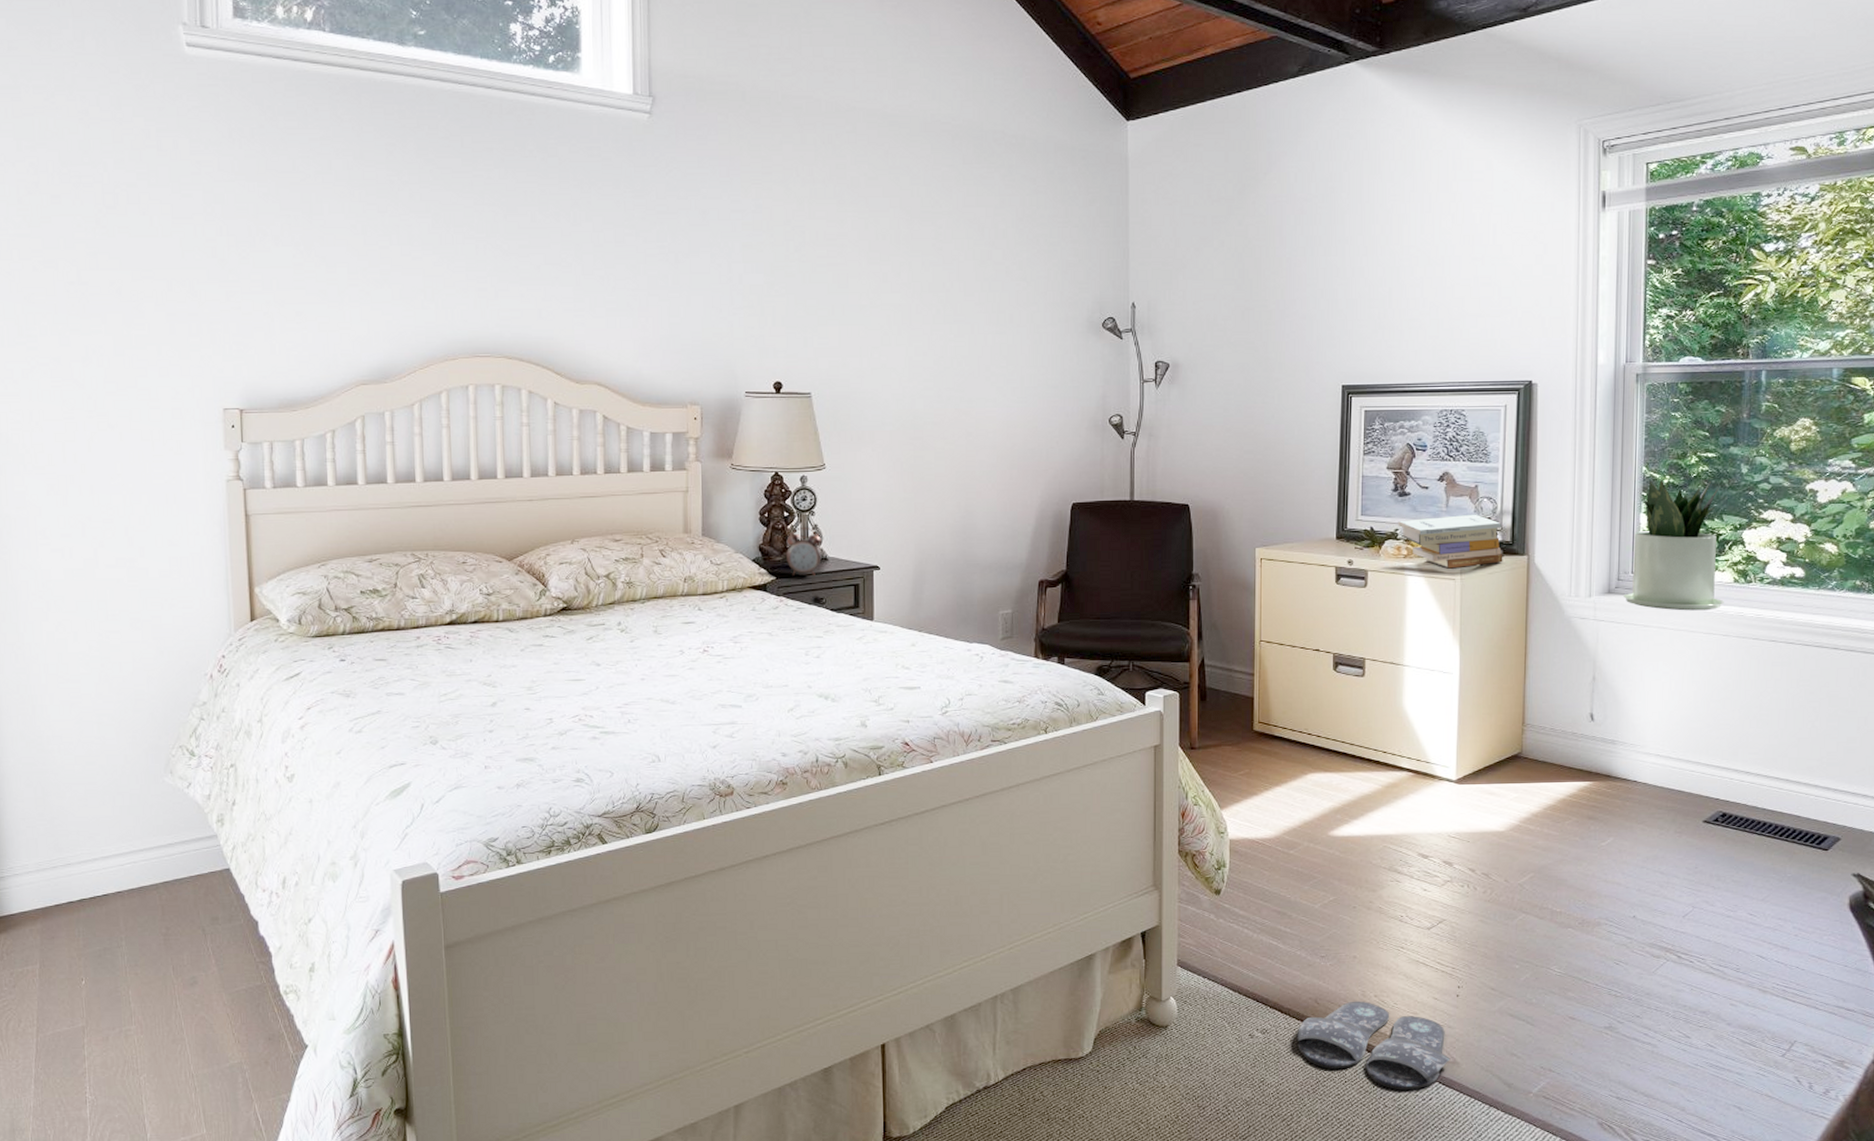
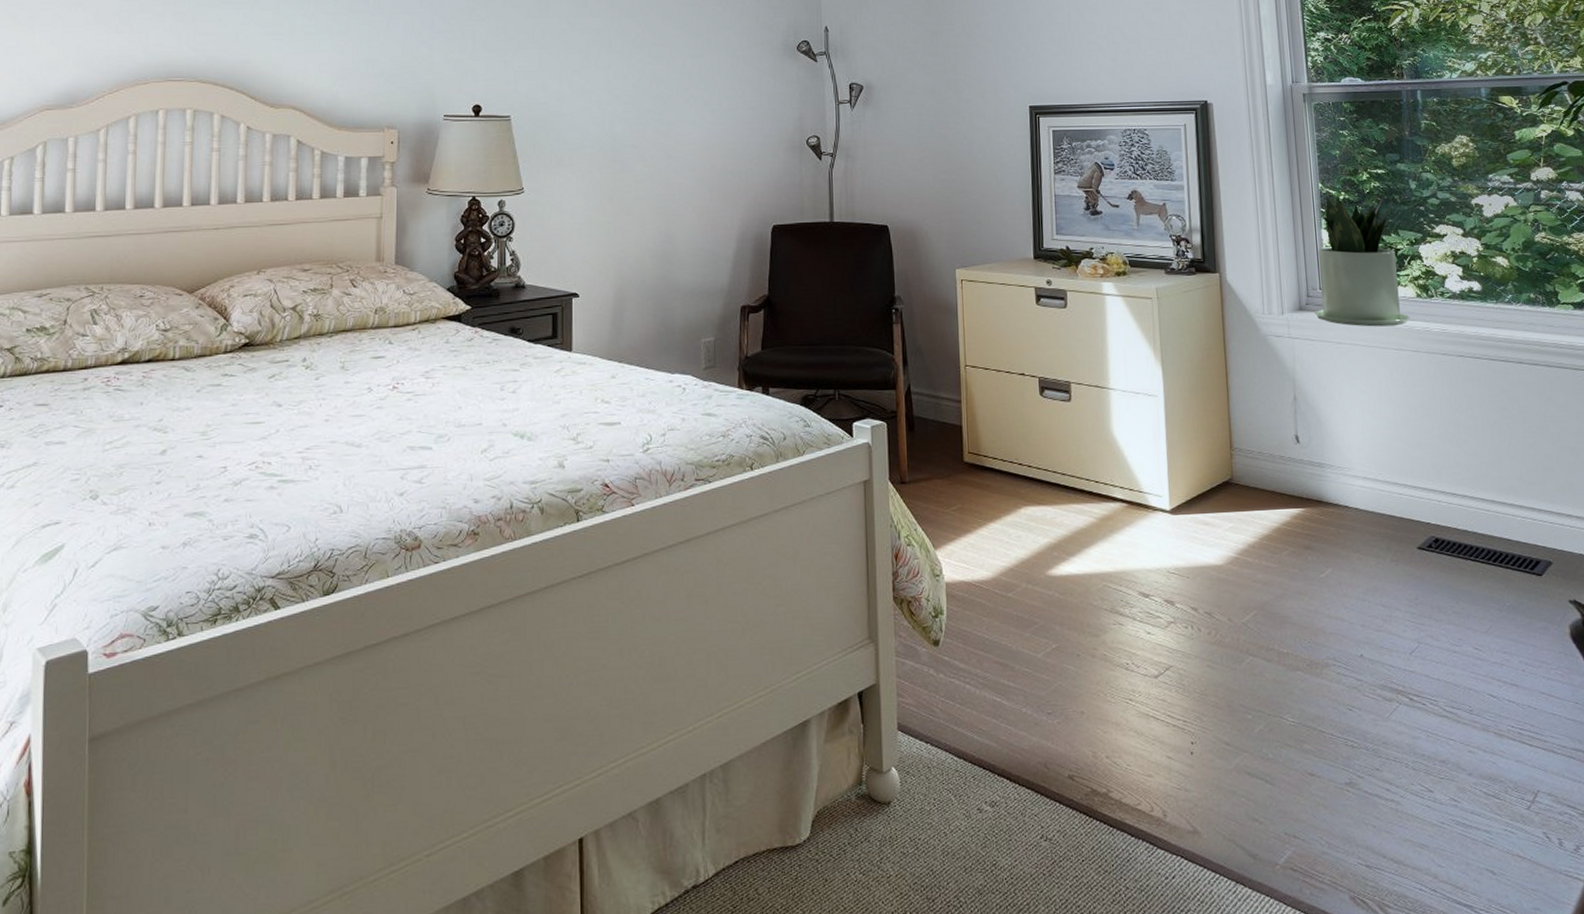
alarm clock: present [786,528,822,576] -> none [483,254,519,305]
slippers: present [1296,1001,1451,1090] -> none [1028,763,1191,868]
books: present [1398,514,1503,569] -> none [1092,232,1196,288]

